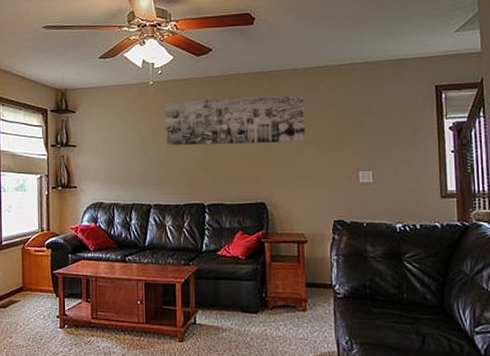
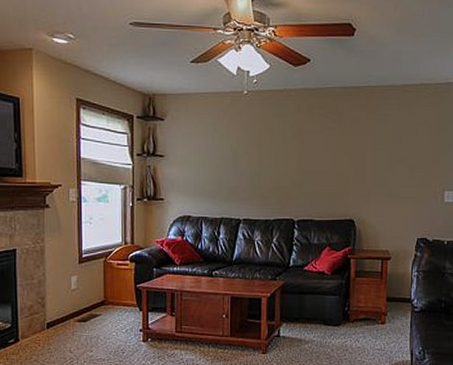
wall art: present [165,94,306,145] -> none [259,111,399,160]

